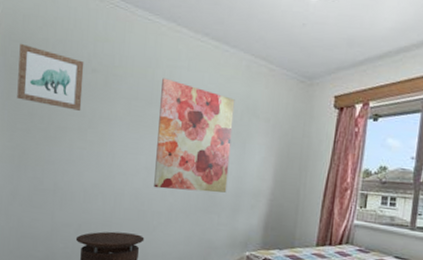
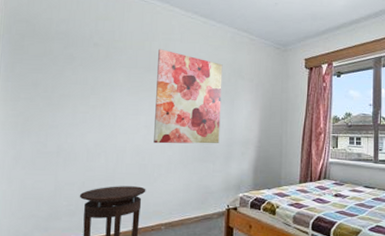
wall art: present [17,43,84,111] -> none [21,22,87,79]

